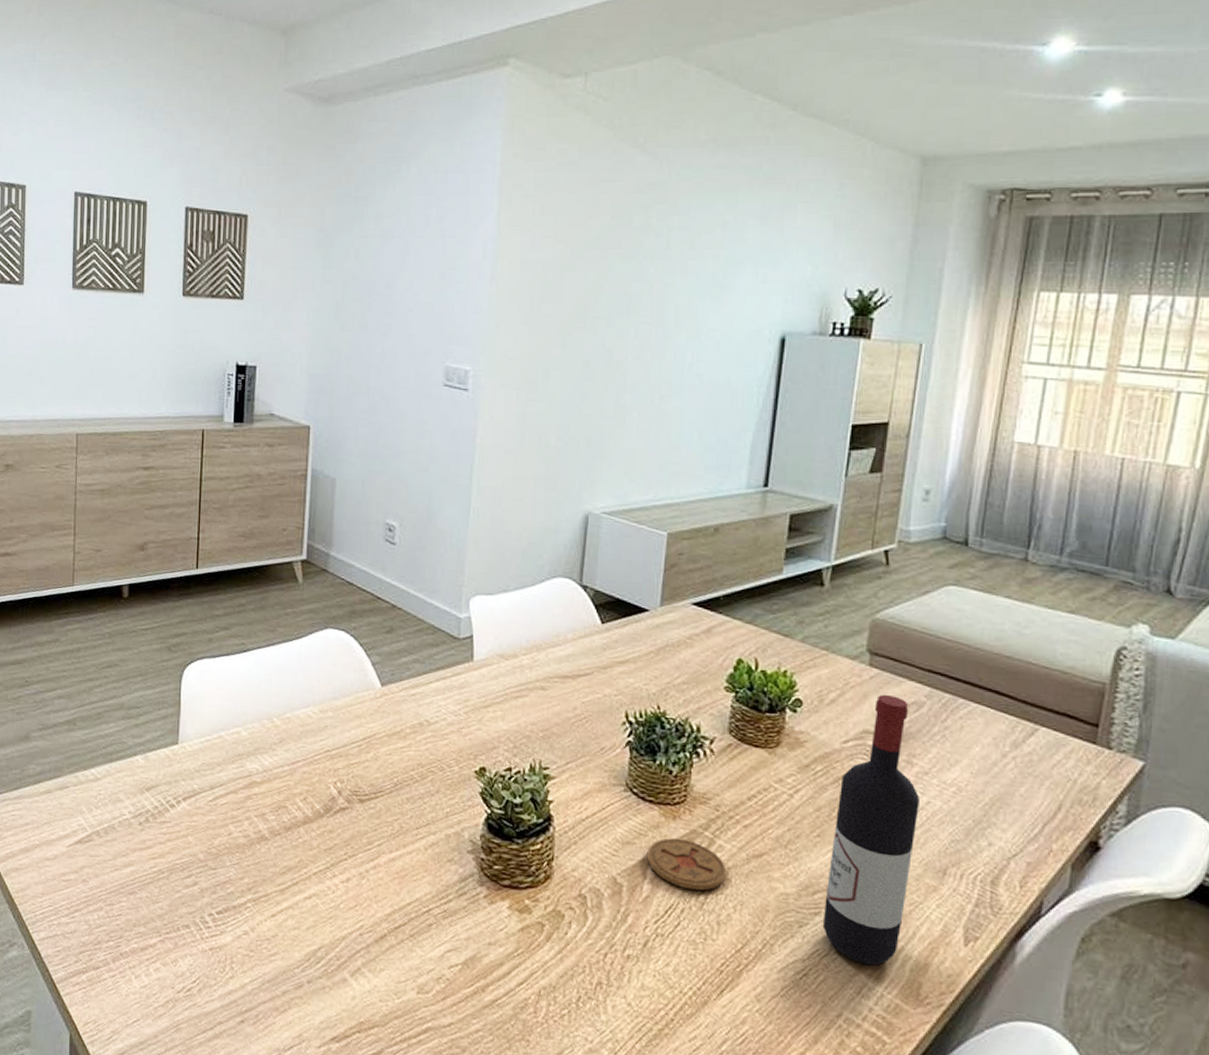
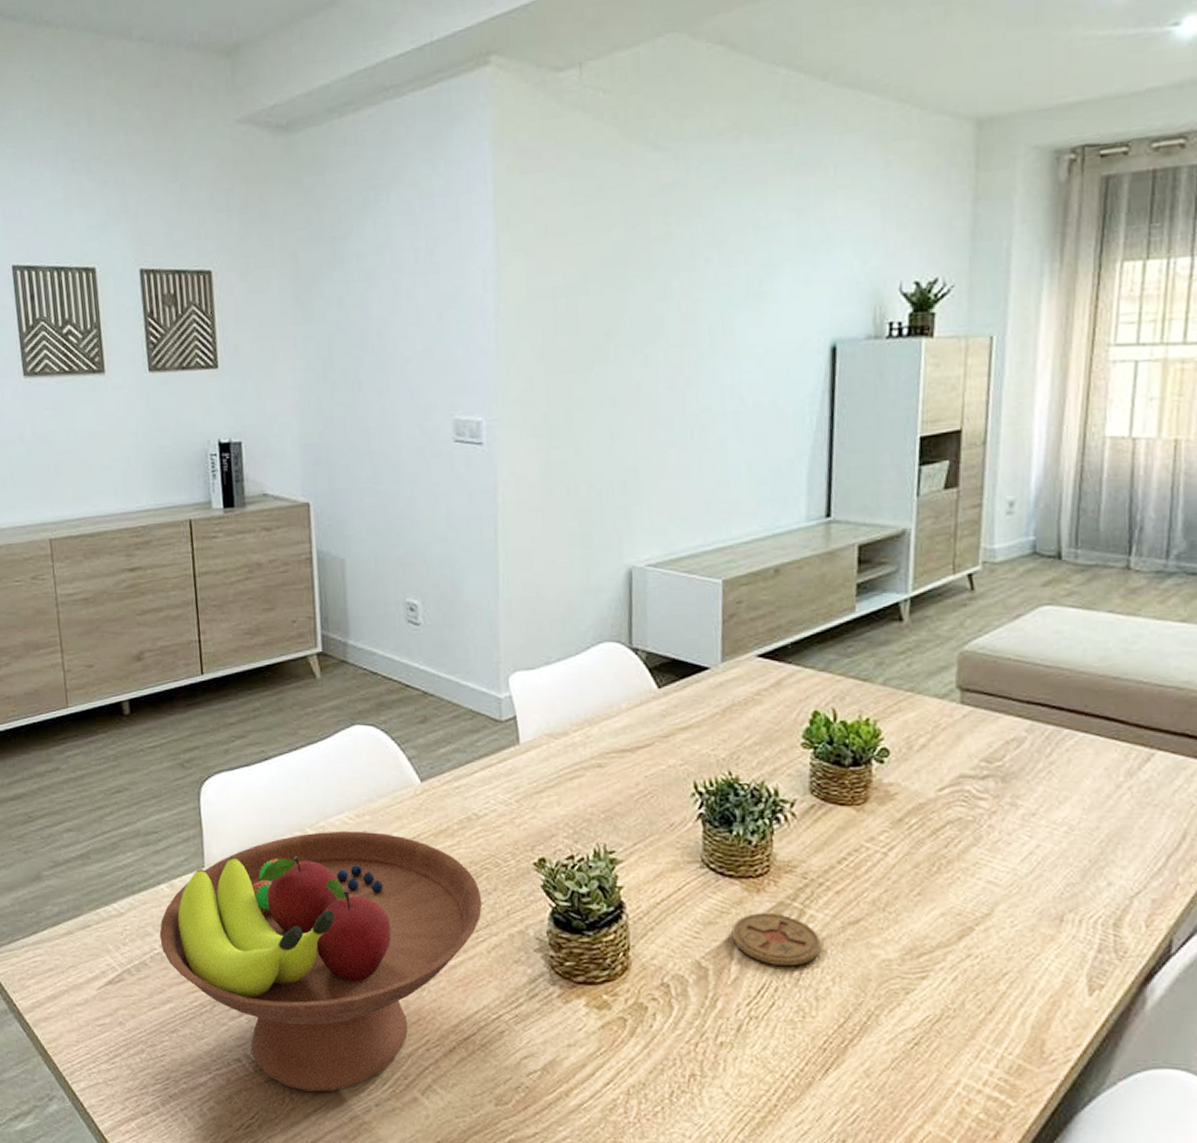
fruit bowl: none [129,722,425,965] -> present [159,831,483,1093]
wine bottle: present [822,694,919,966] -> none [931,733,1028,1027]

